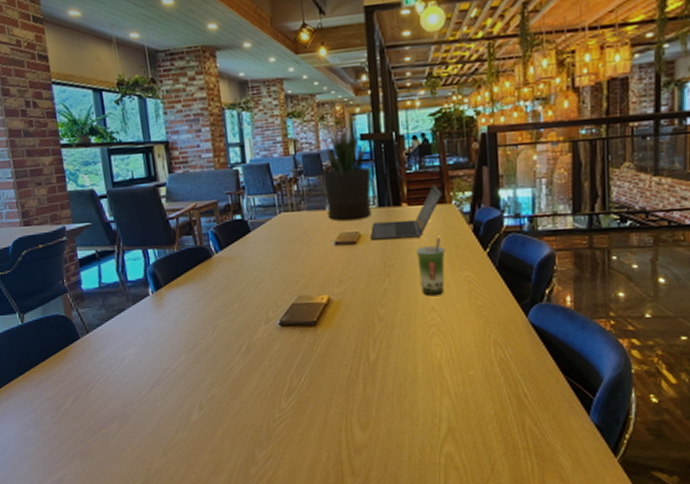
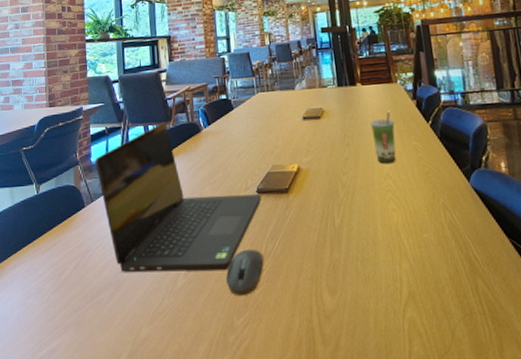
laptop: none [86,245,286,406] -> present [95,121,262,273]
computer mouse: none [246,383,289,431] -> present [226,248,265,297]
planter: present [321,128,372,222] -> none [291,24,332,100]
laptop: present [371,184,443,242] -> none [332,67,390,116]

